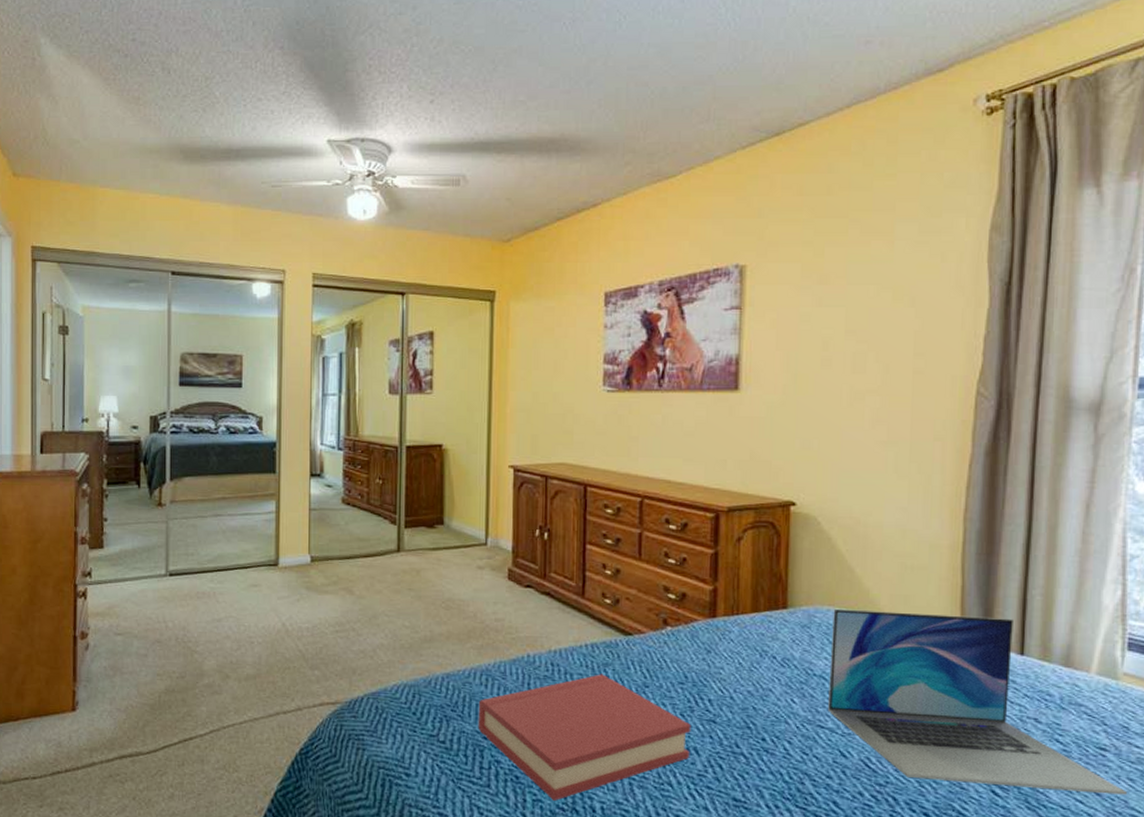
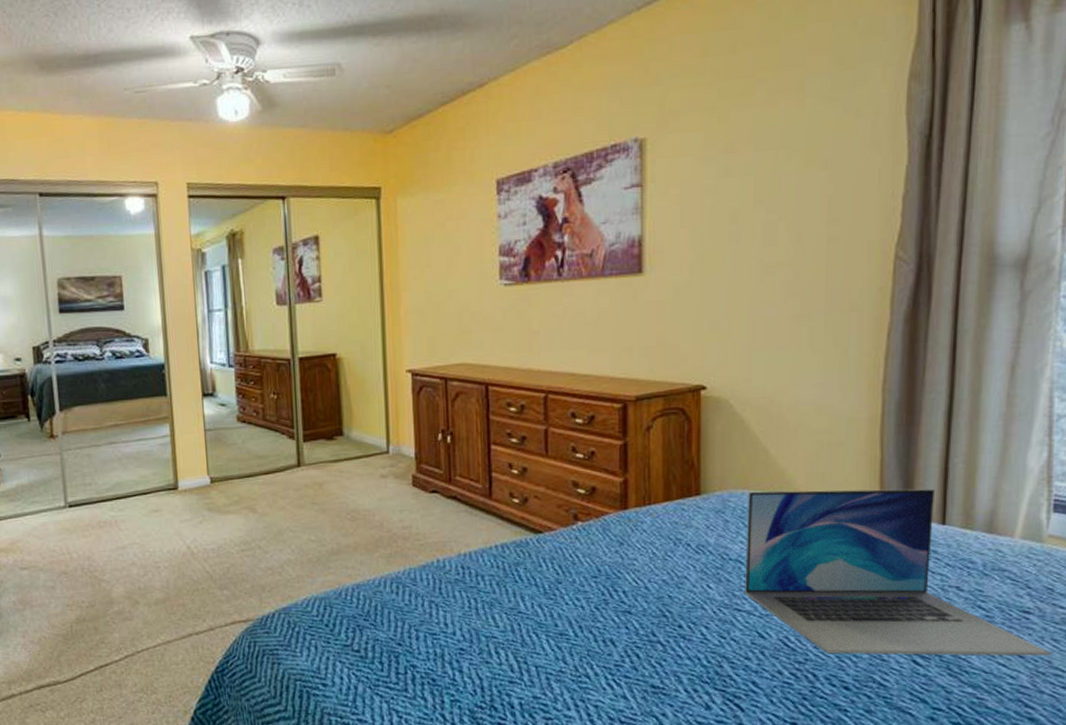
hardback book: present [478,674,691,801] -> none [390,573,607,700]

